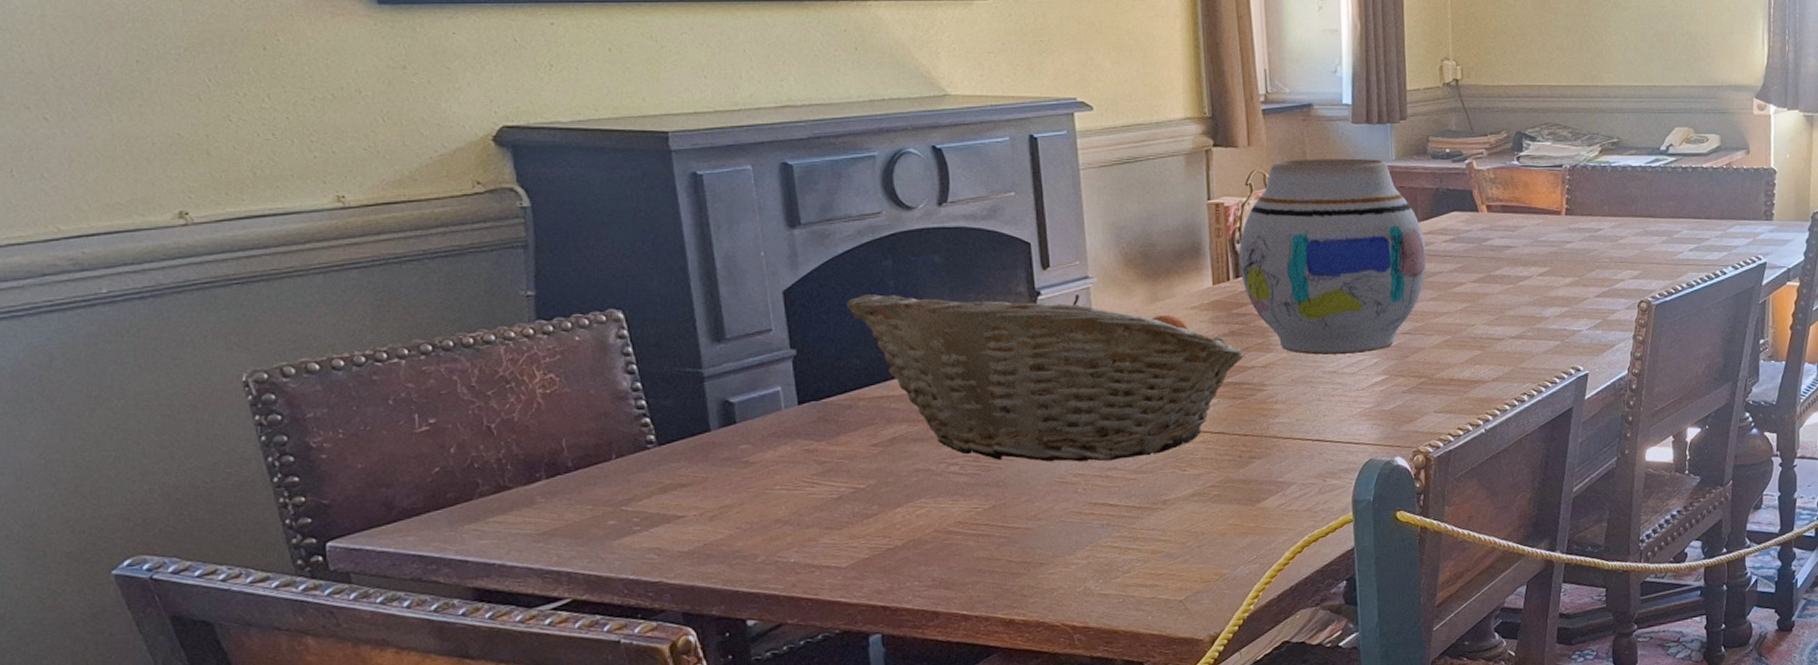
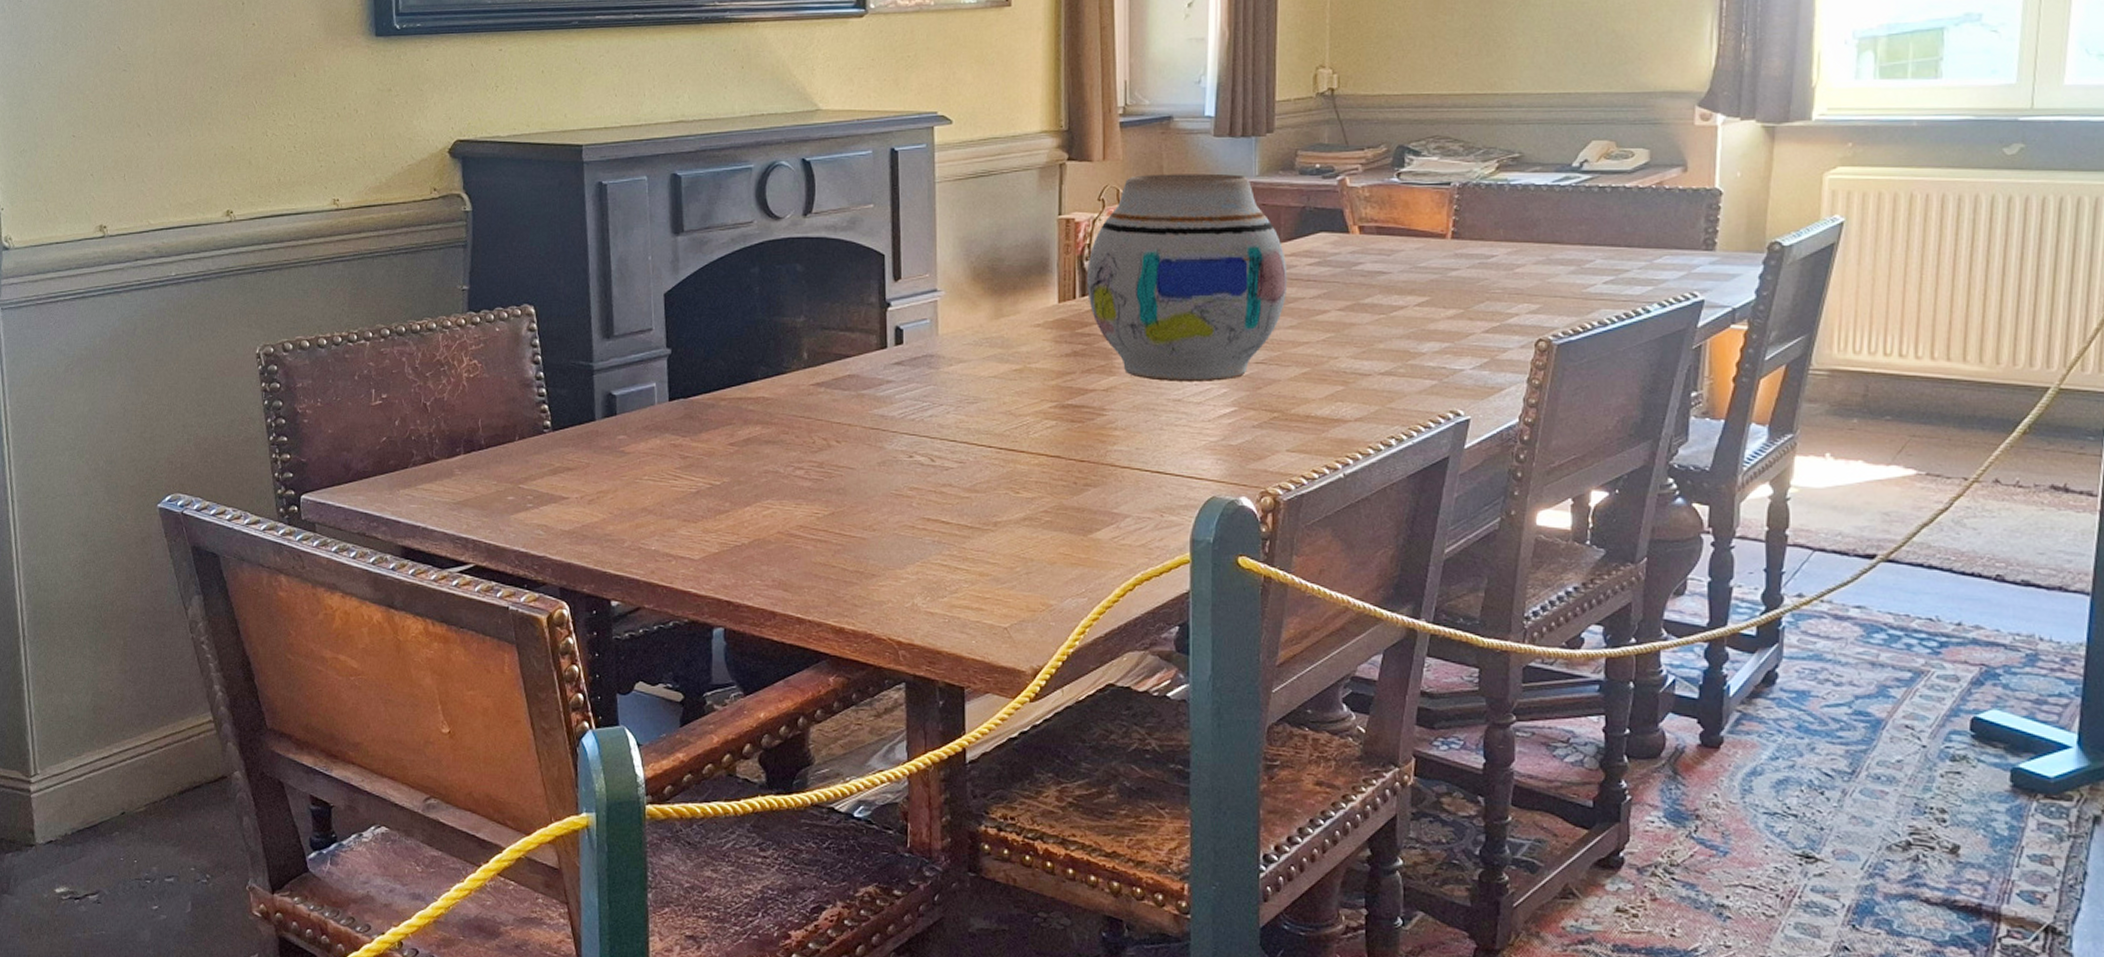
fruit basket: present [846,293,1245,462] -> none [717,298,1086,478]

